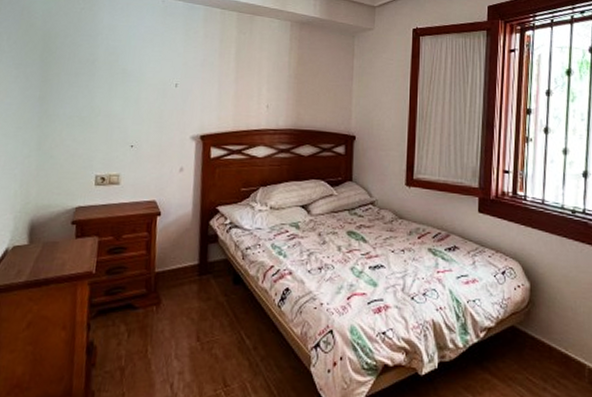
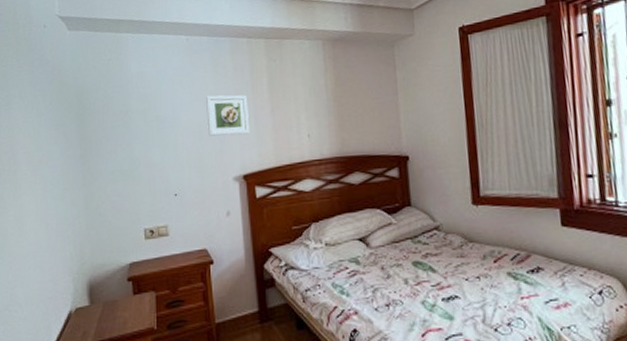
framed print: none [172,56,214,98] -> present [206,94,251,136]

